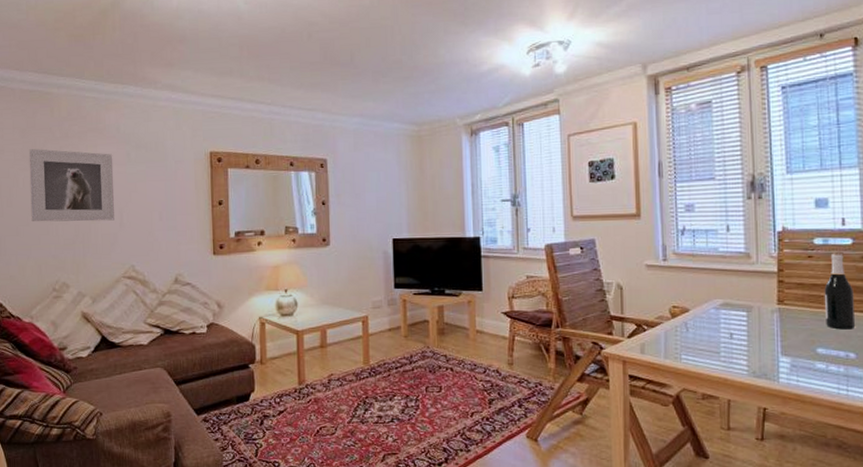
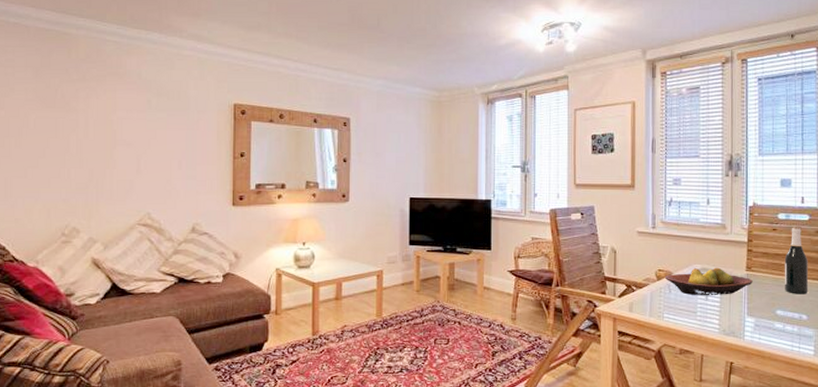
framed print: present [28,149,114,222] -> none [41,89,133,167]
fruit bowl: none [681,301,786,333] -> present [665,267,753,295]

